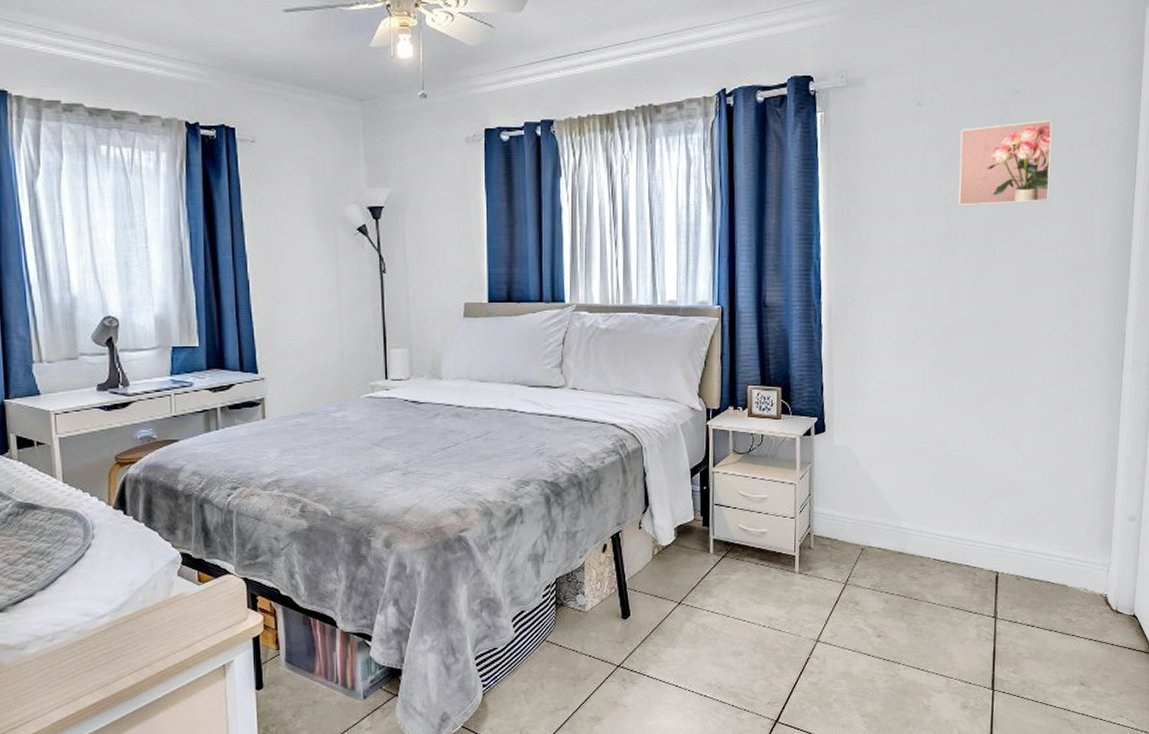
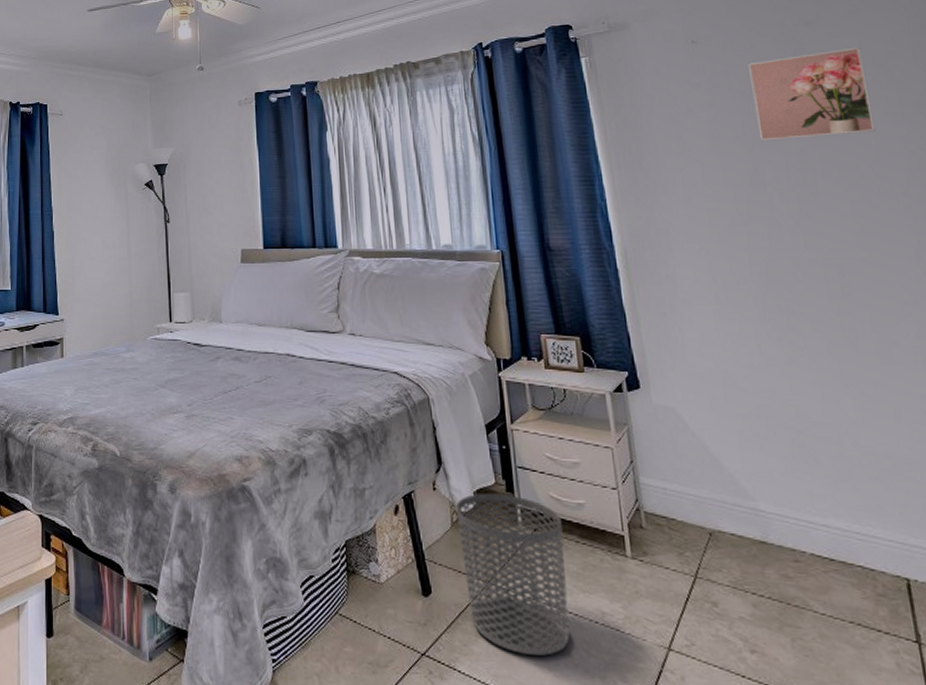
waste bin: none [657,528,746,657] -> present [455,493,570,656]

